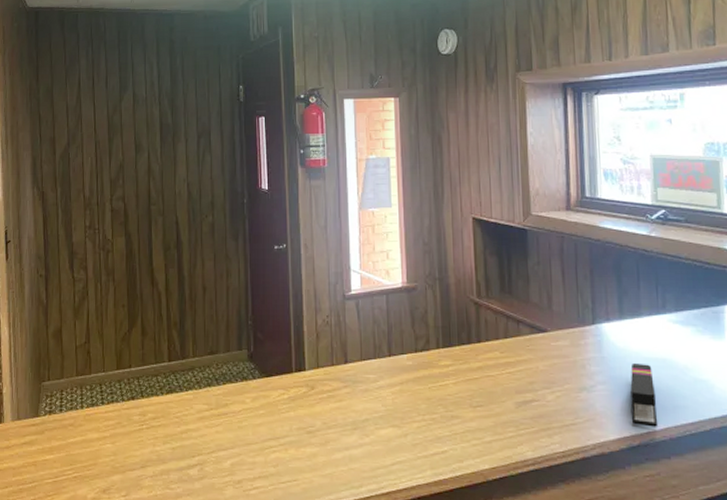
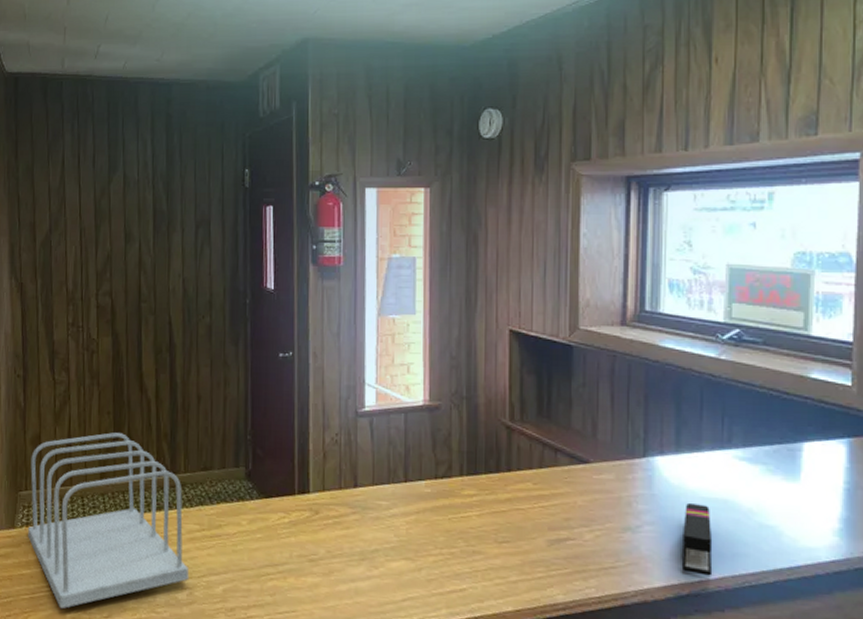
file sorter: none [51,324,200,490] -> present [28,432,190,609]

